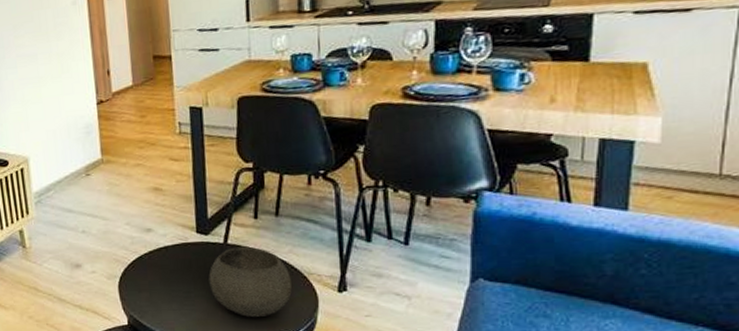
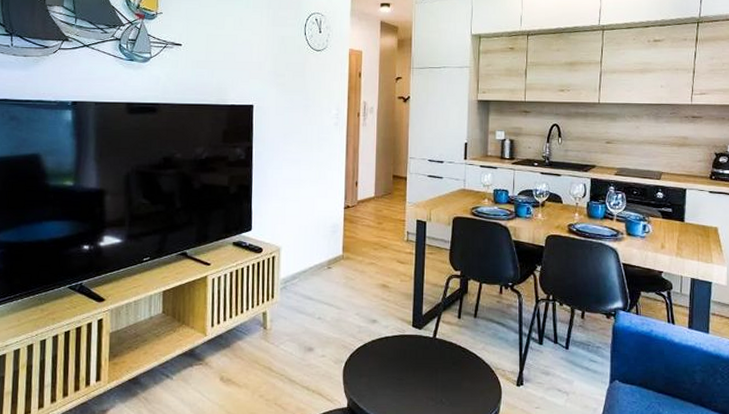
bowl: present [209,246,292,318] -> none [418,341,482,406]

